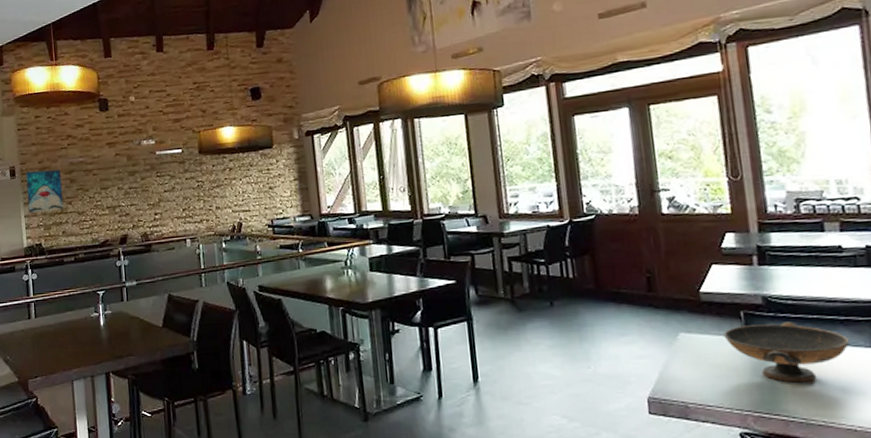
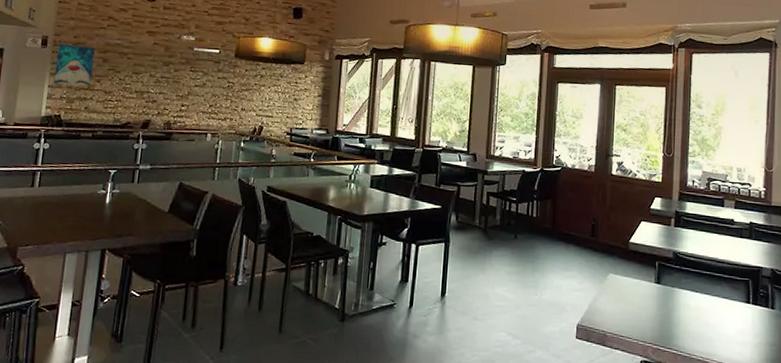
decorative bowl: present [723,322,850,383] -> none [641,273,729,324]

